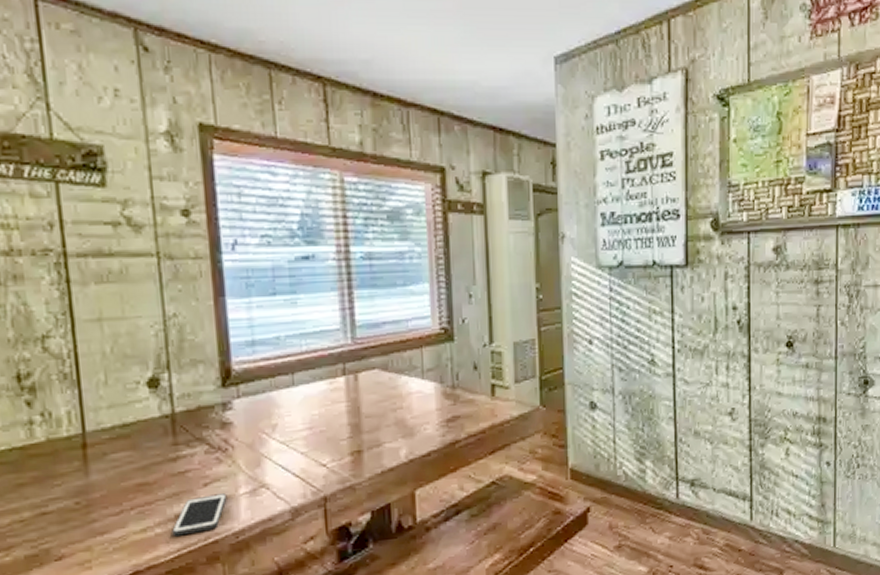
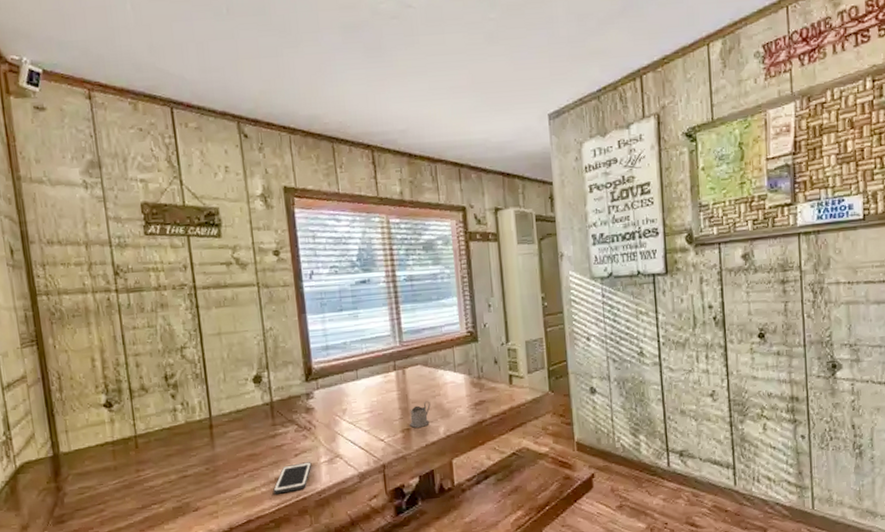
tea glass holder: none [361,415,390,450] -> present [410,401,431,428]

